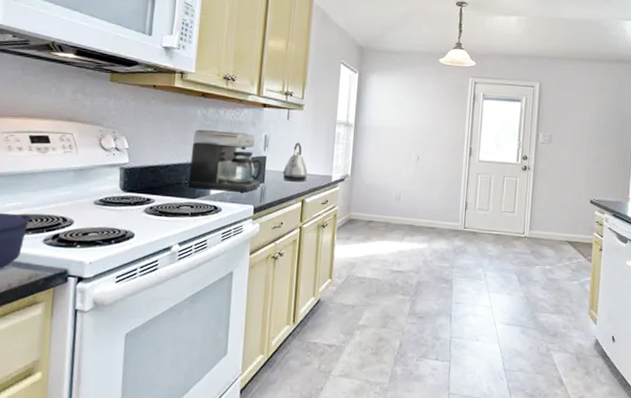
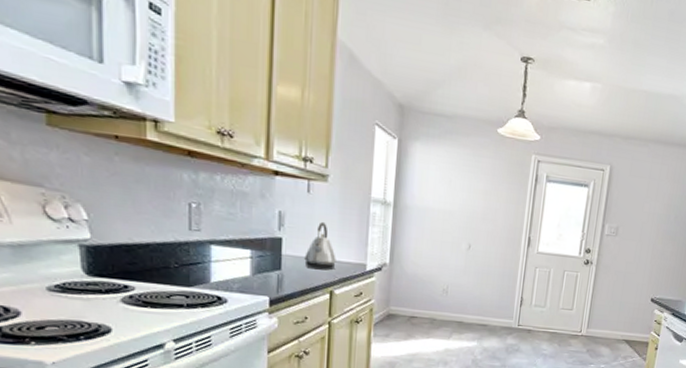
coffee maker: present [188,129,263,193] -> none [180,199,279,281]

